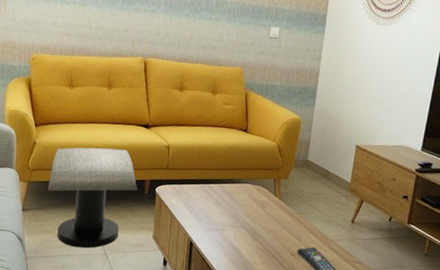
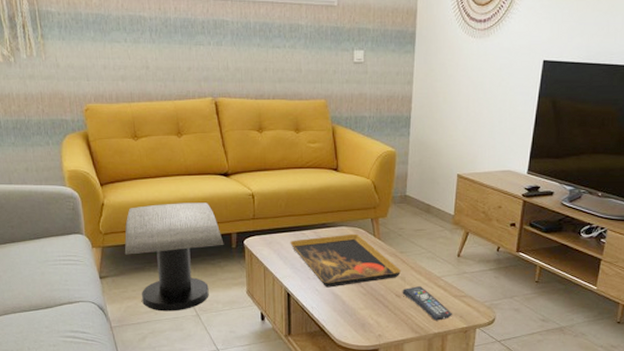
decorative tray: none [197,191,297,241] -> present [290,233,401,288]

